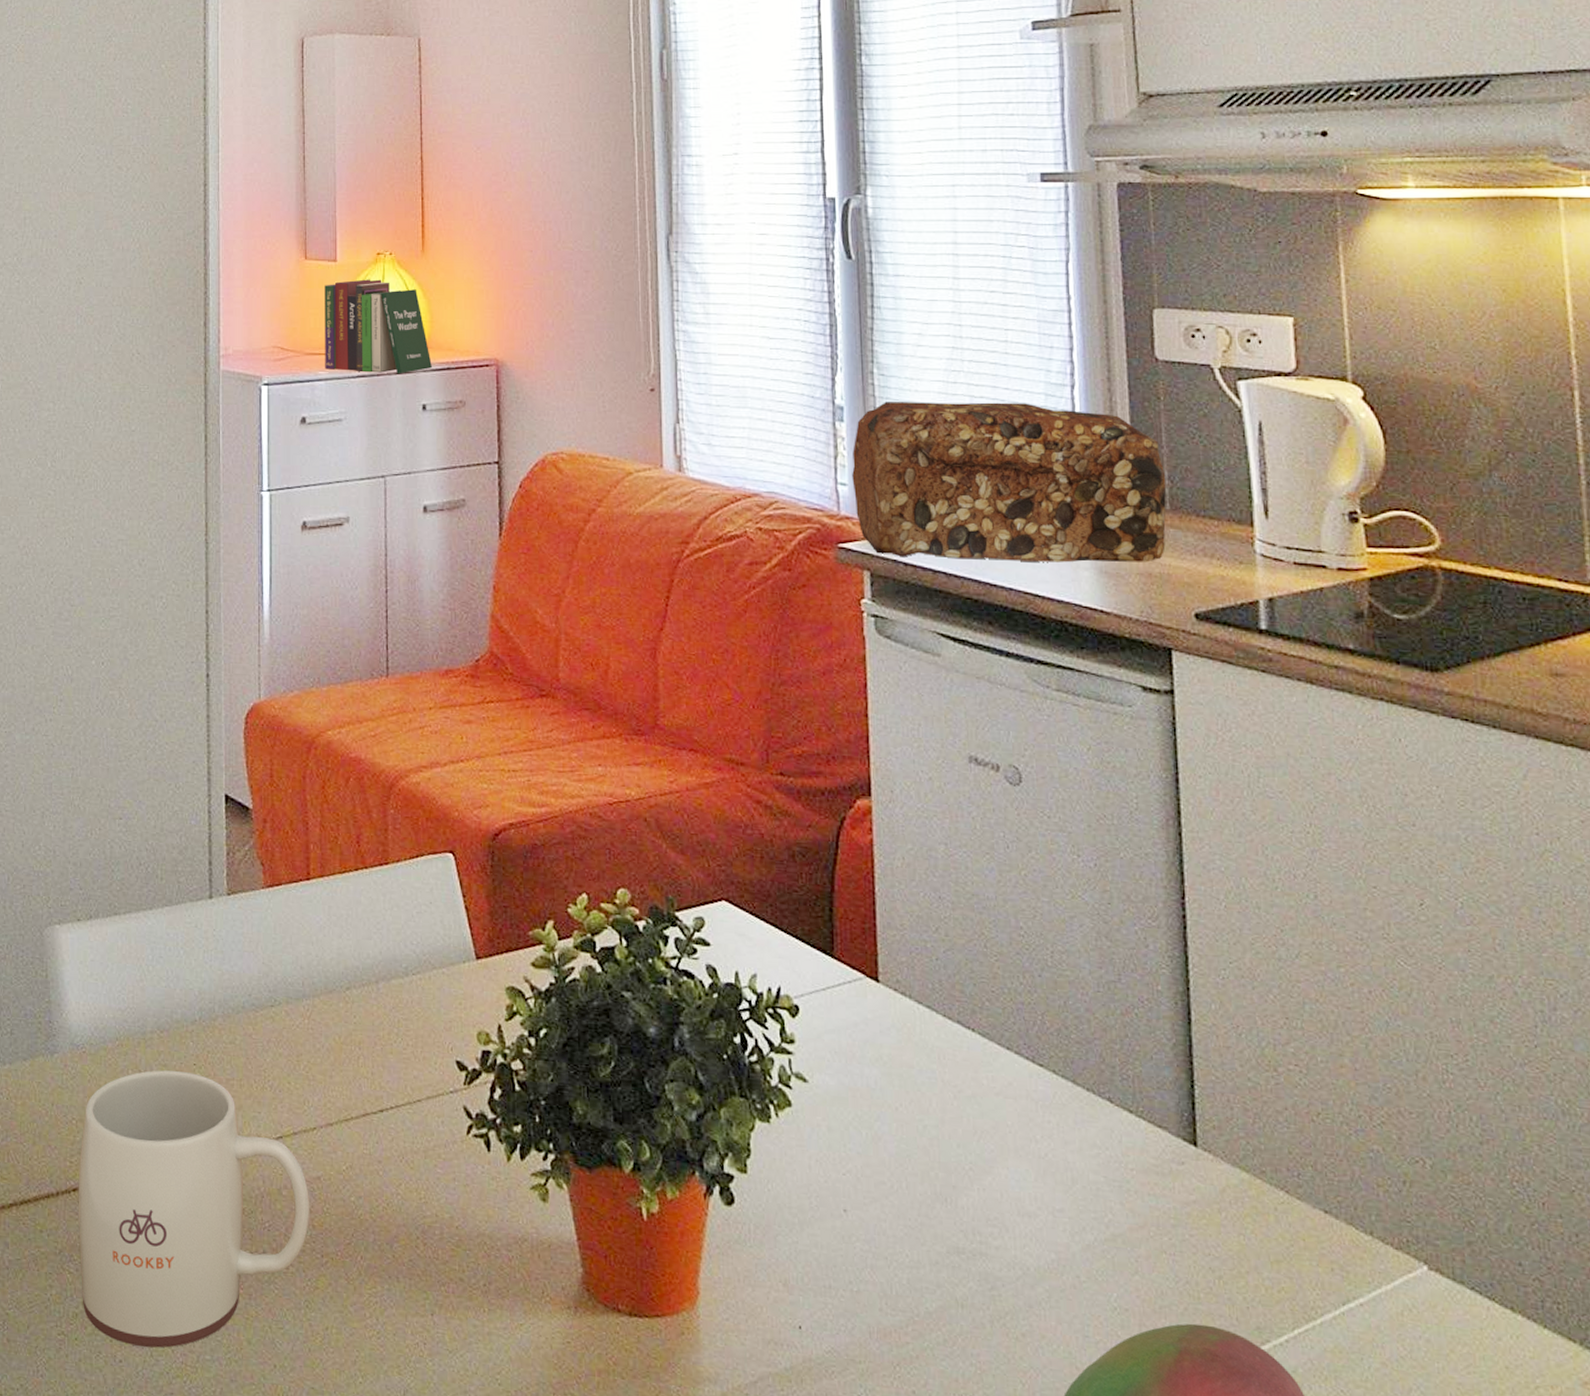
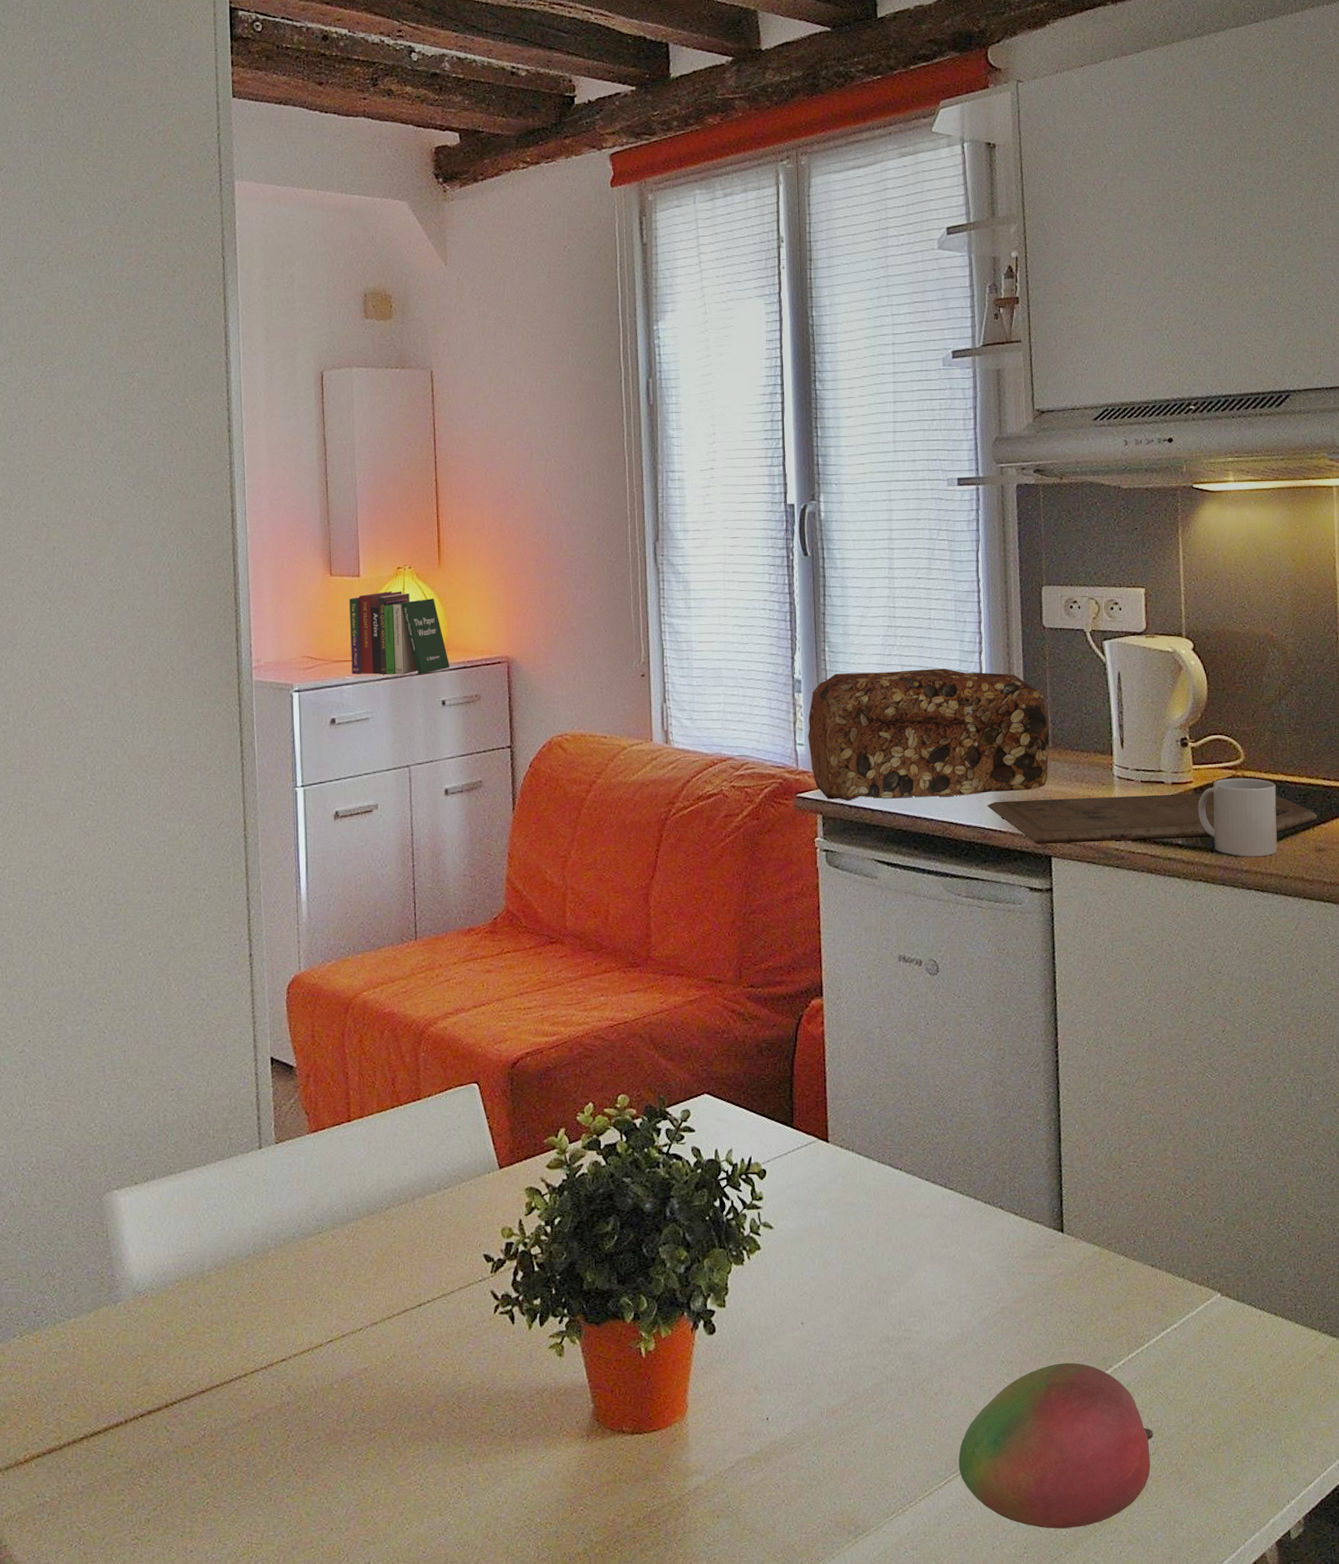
mug: present [78,1070,310,1348] -> none [145,1299,359,1536]
cutting board: none [1084,573,1551,647] -> present [987,793,1317,844]
mug: none [1375,568,1493,676] -> present [1197,778,1277,857]

